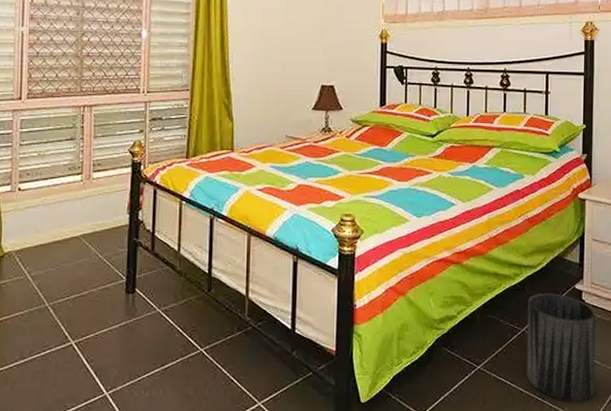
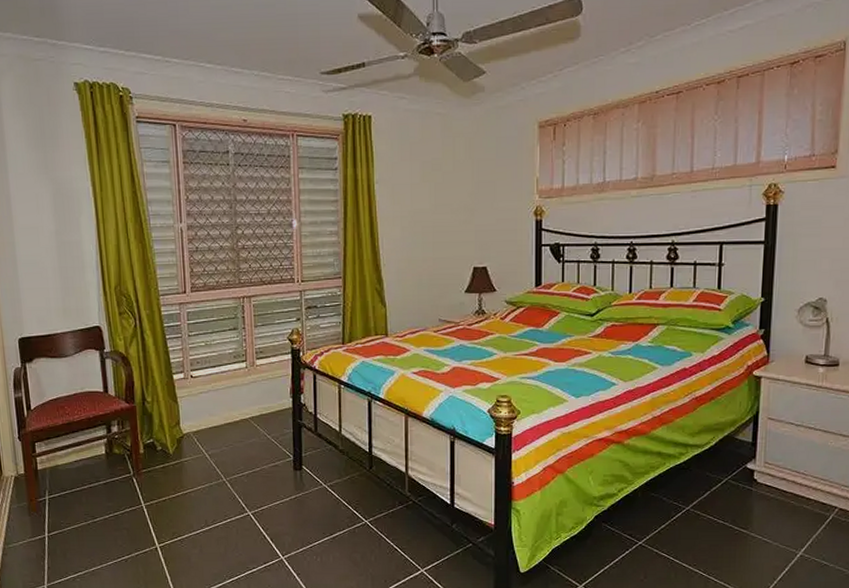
trash can: present [526,294,596,402] -> none [690,473,769,578]

